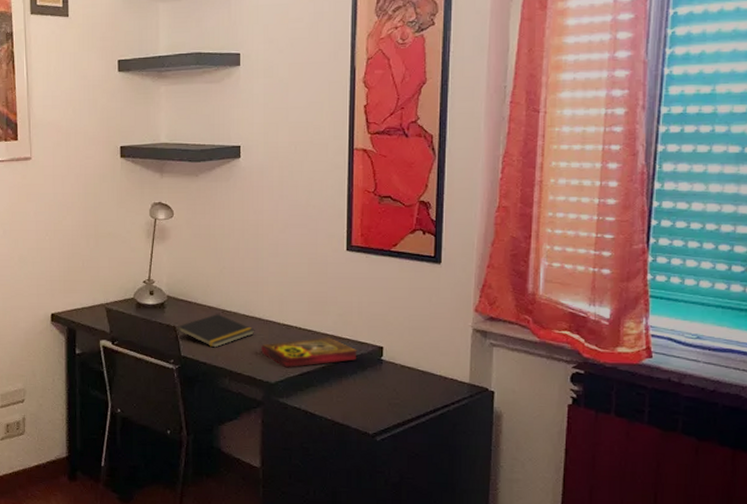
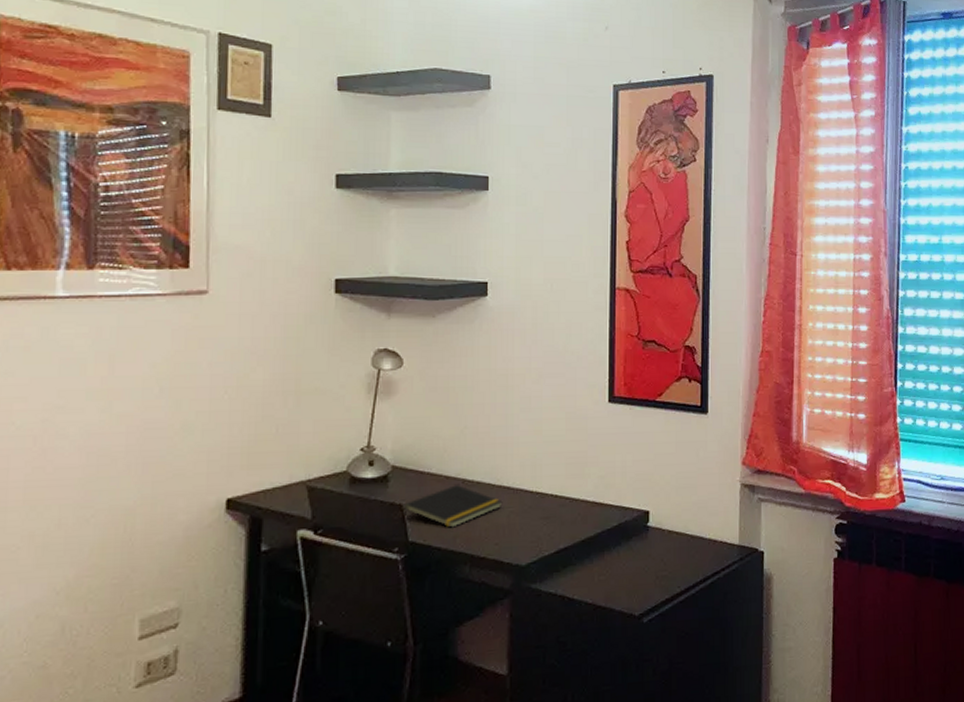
book: present [261,337,357,368] -> none [510,504,621,546]

